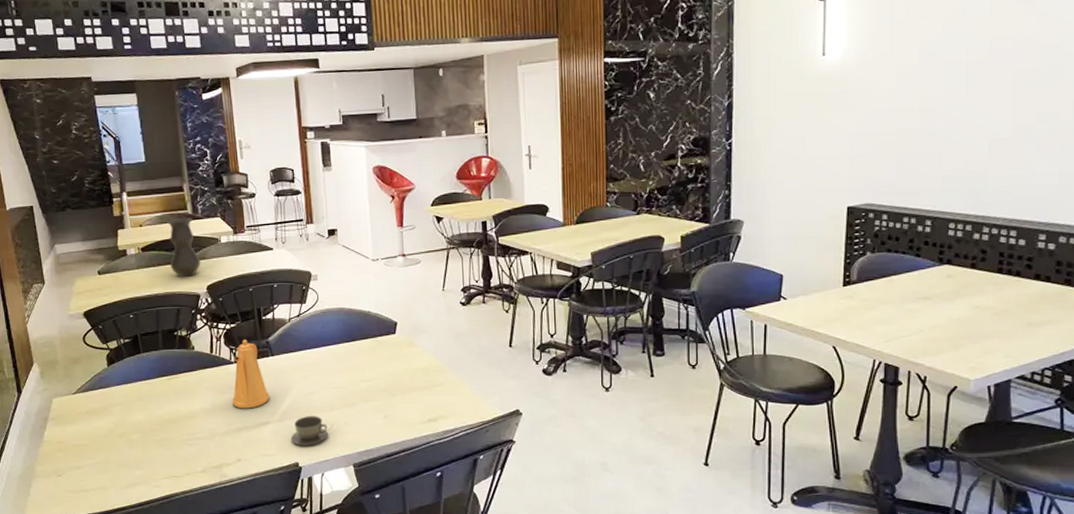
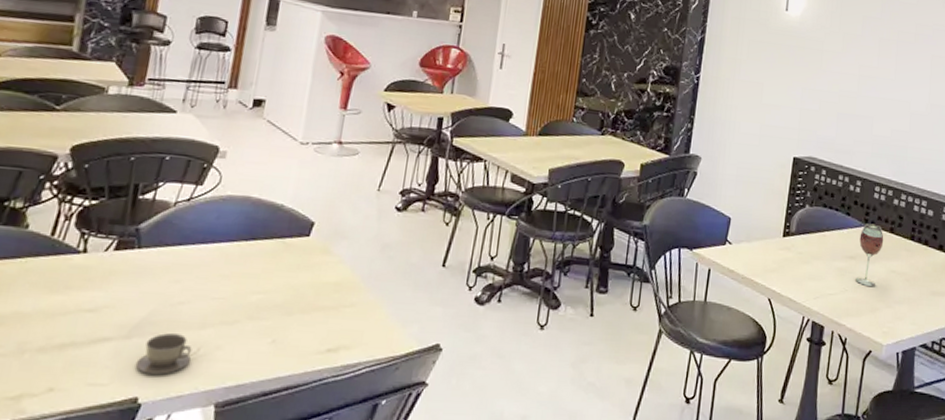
vase: present [167,217,201,278] -> none [25,54,77,132]
coffee pot: present [232,339,270,409] -> none [63,222,122,318]
wineglass: none [932,262,964,325] -> present [855,223,884,287]

